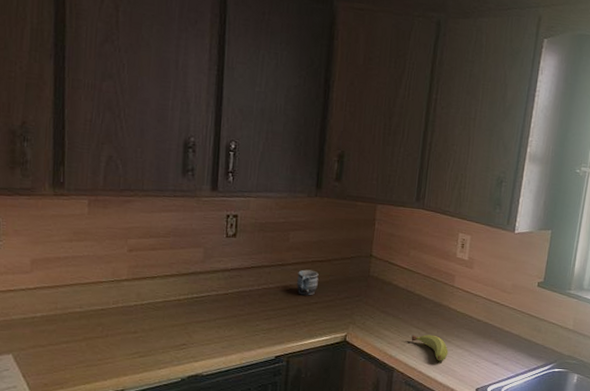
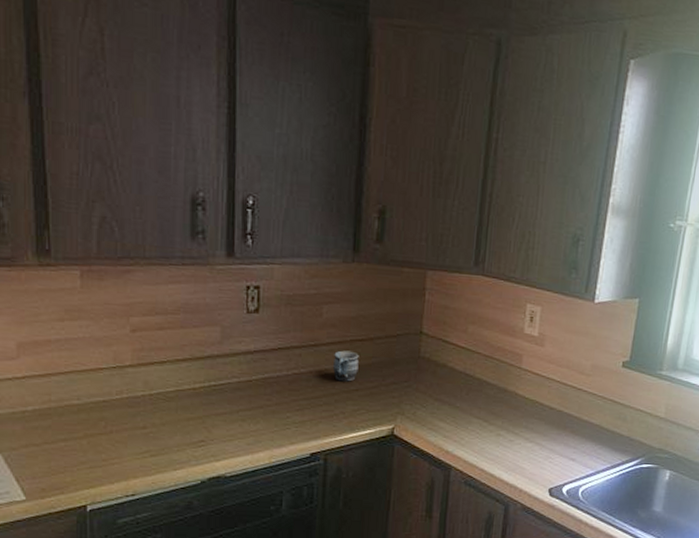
fruit: present [411,334,449,361] -> none [471,425,516,457]

